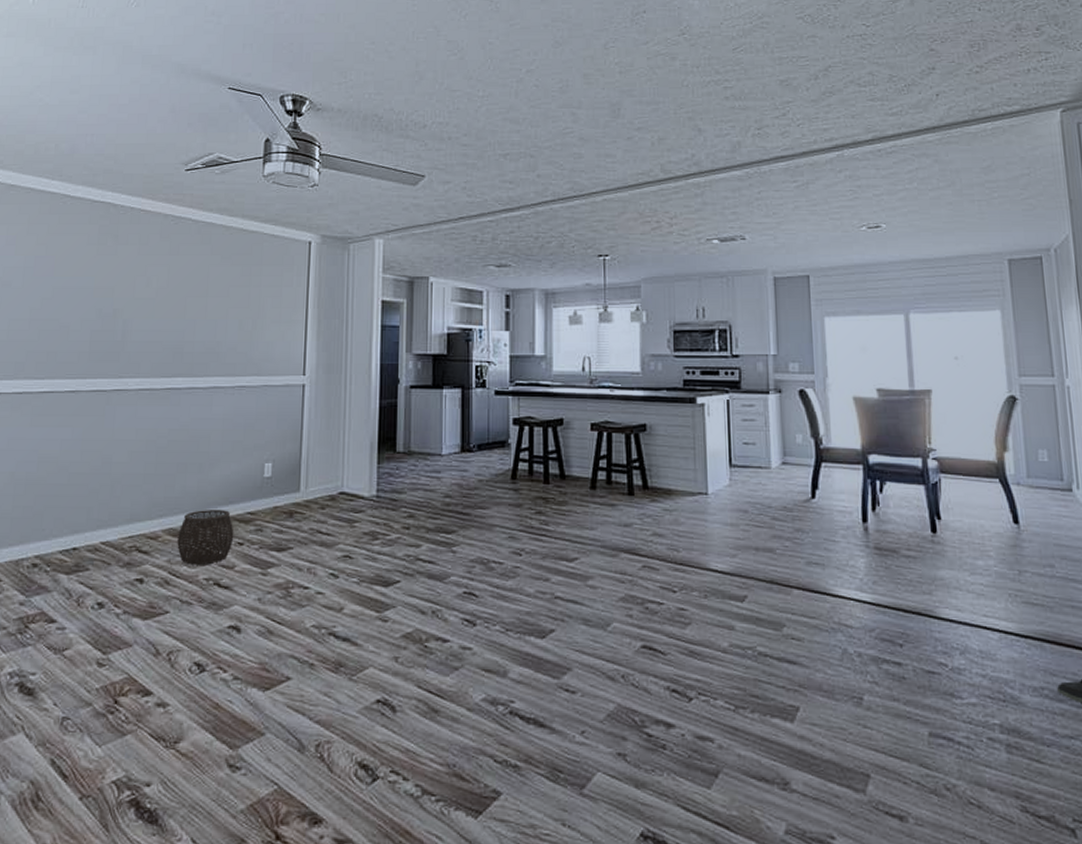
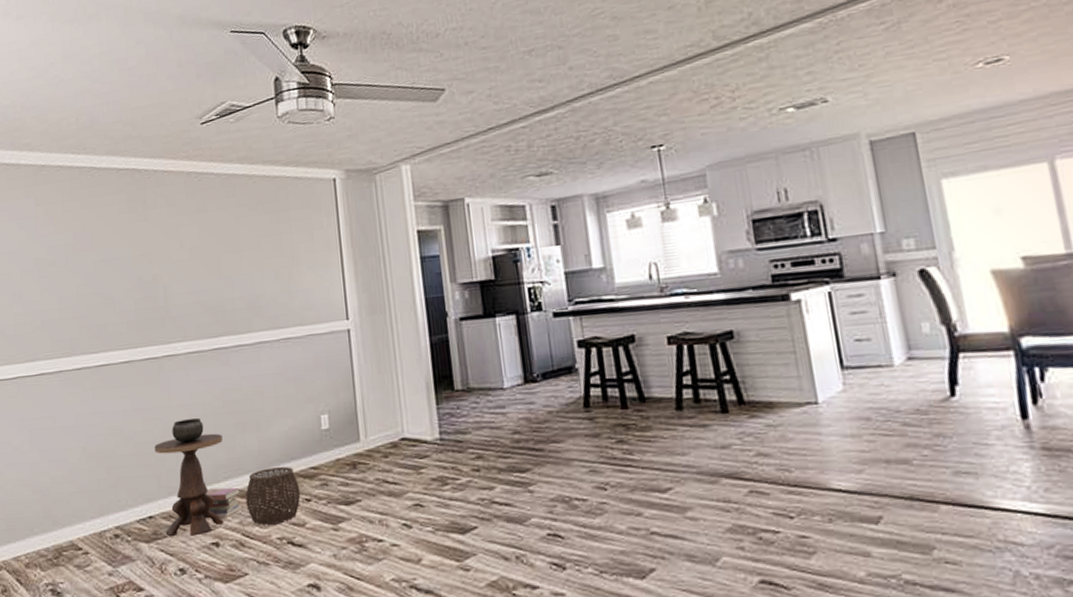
side table: none [88,453,162,571] -> present [154,417,224,537]
books: none [136,525,173,555] -> present [205,487,241,519]

